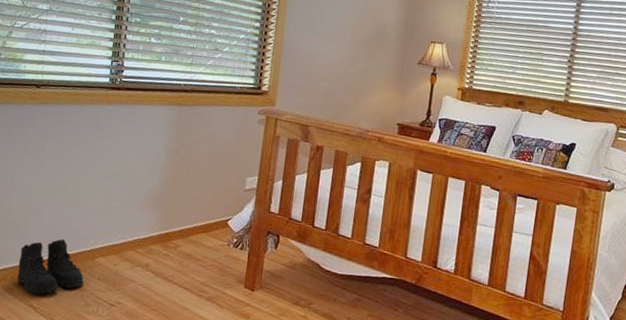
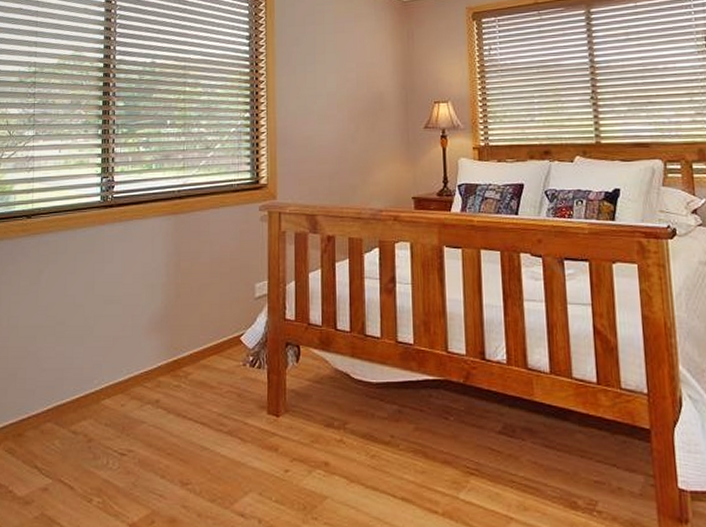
boots: present [17,239,84,294] -> none [18,383,90,452]

